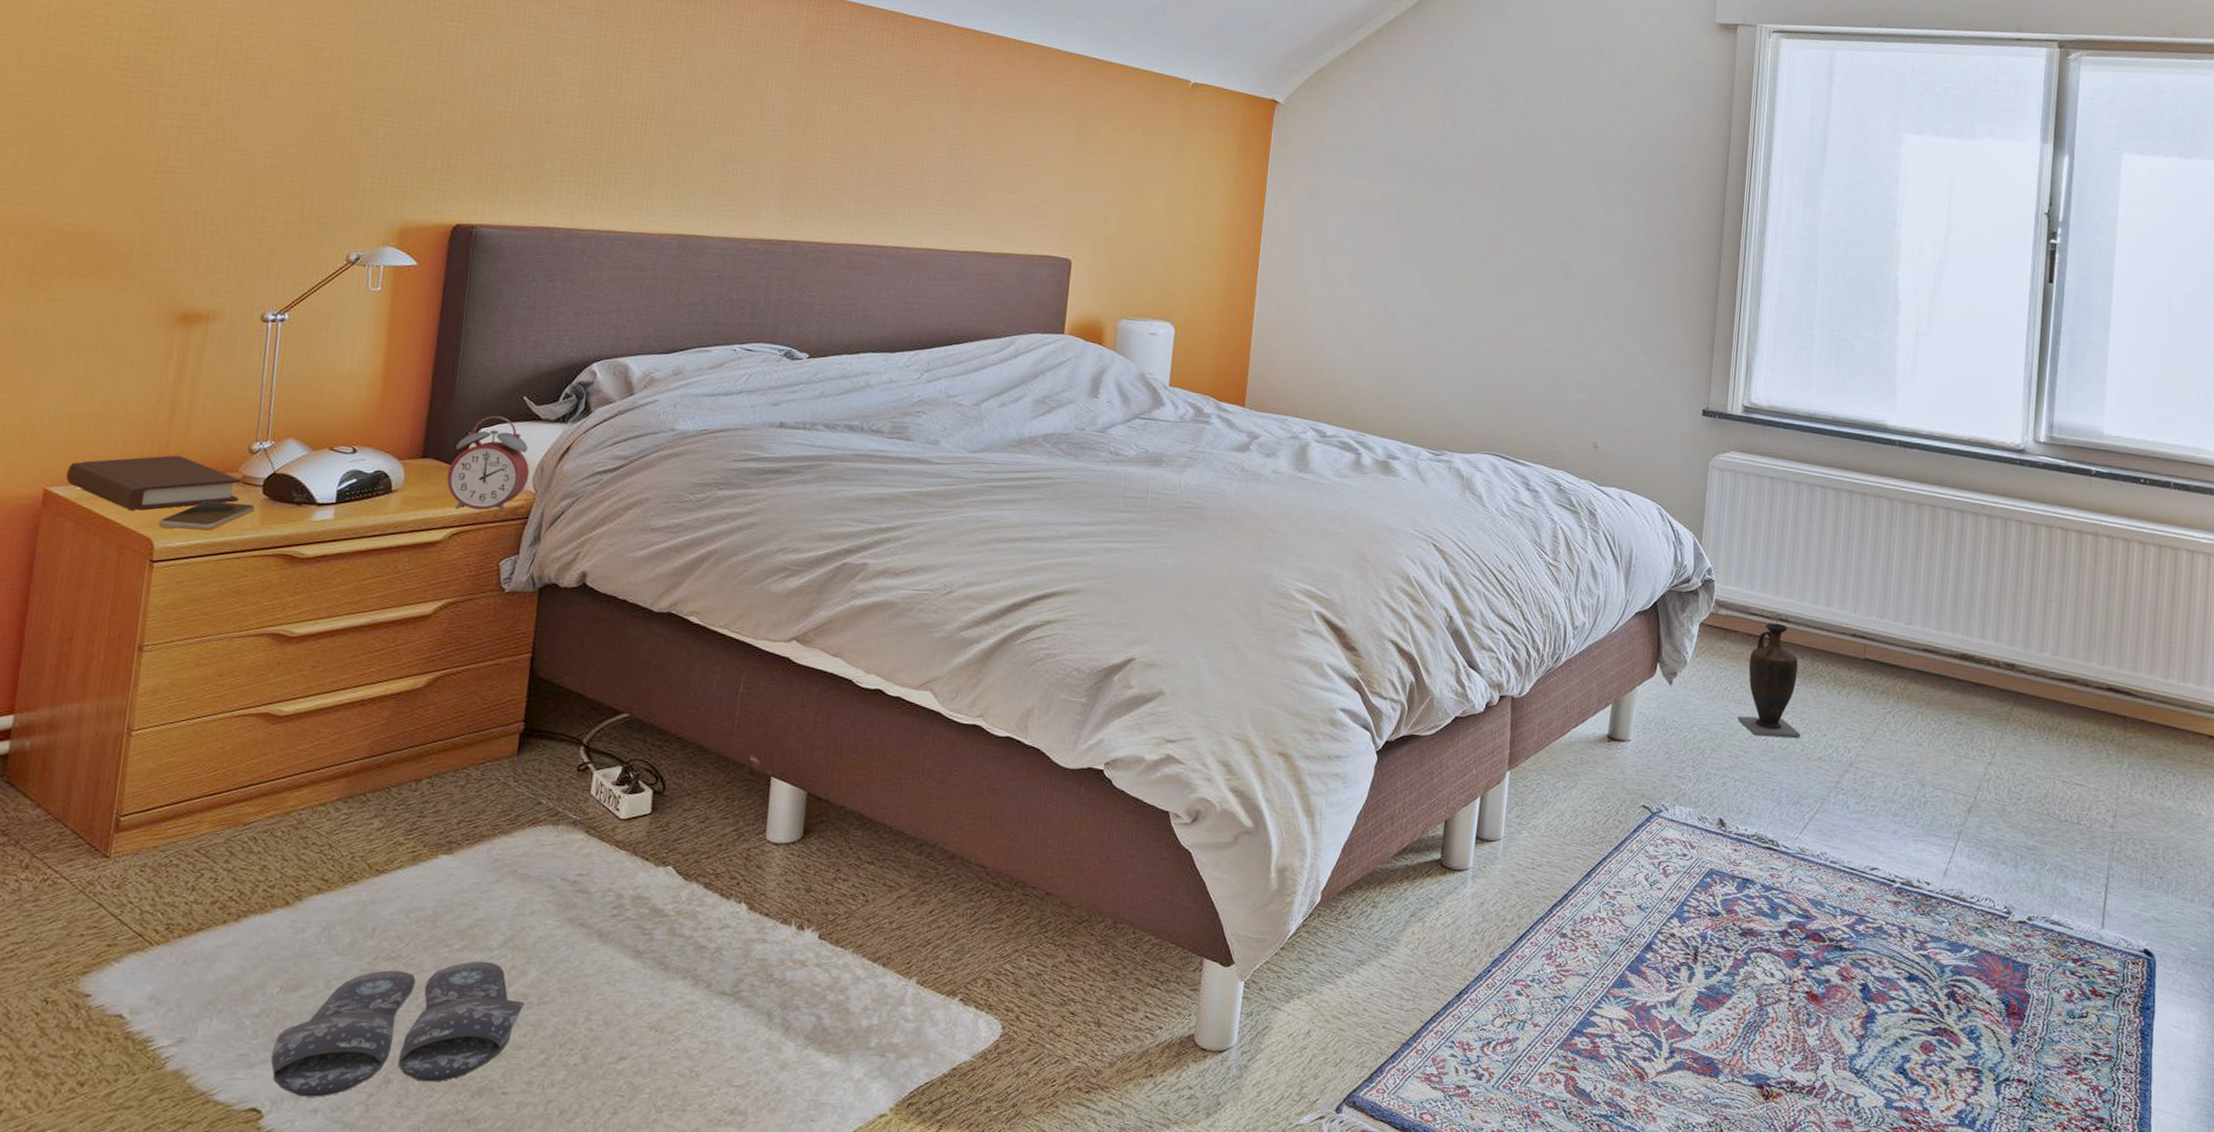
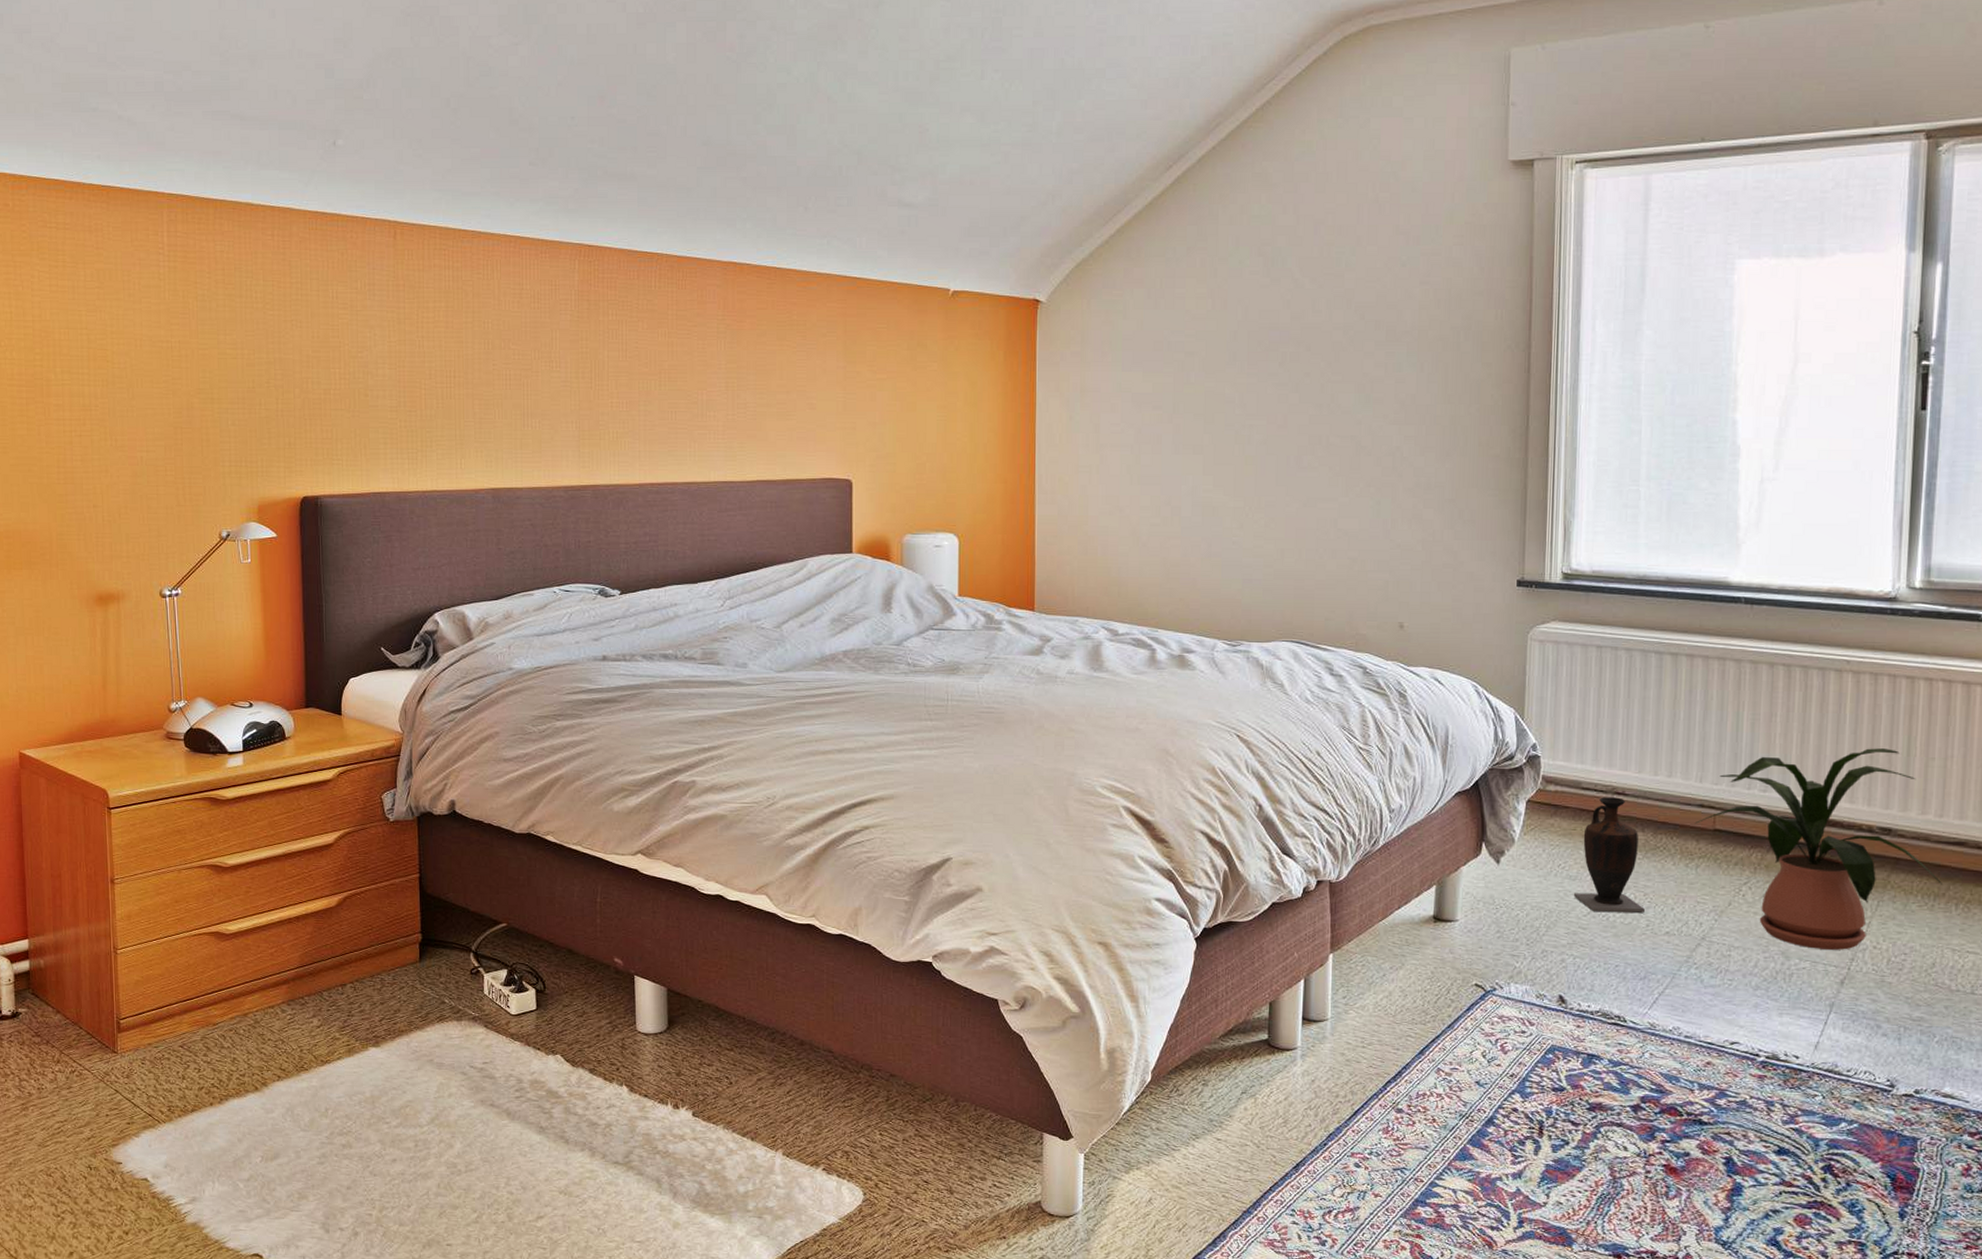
book: present [65,455,242,511] -> none [33,717,167,767]
mobile phone: present [158,501,254,531] -> none [109,755,180,780]
slippers: present [271,961,525,1097] -> none [264,1135,455,1246]
alarm clock: present [446,416,530,512] -> none [328,667,396,751]
house plant: none [1847,587,2056,779] -> present [1694,748,1942,950]

